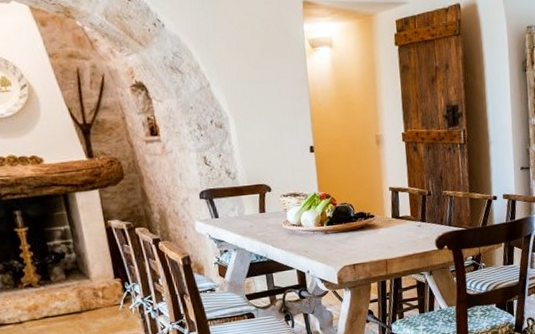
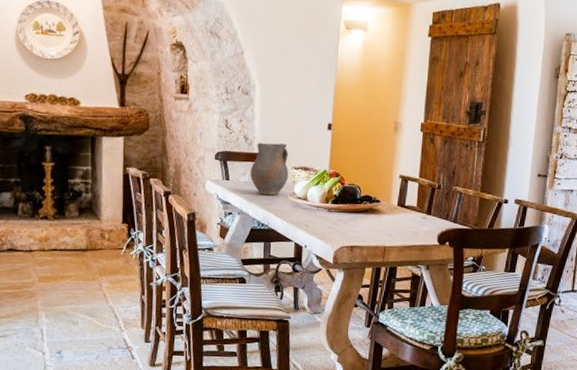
ceramic pitcher: none [238,173,279,227] -> present [250,142,289,195]

